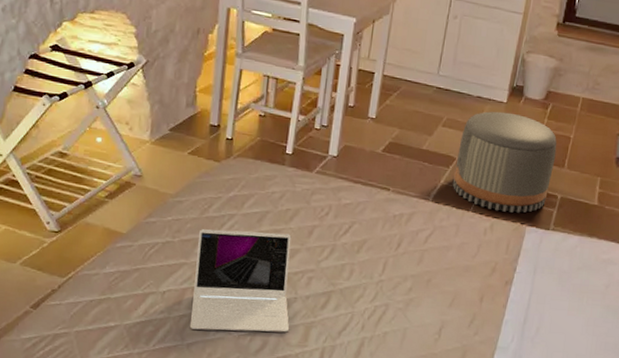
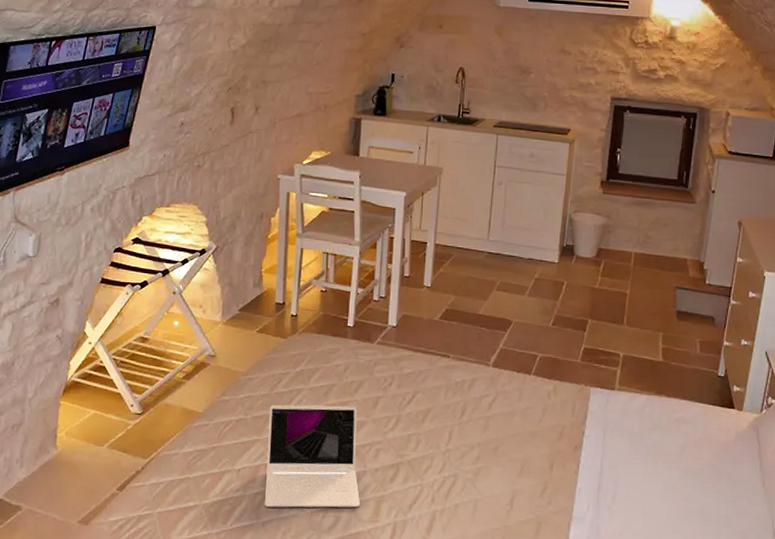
pouf: present [452,111,557,213] -> none [511,272,614,374]

